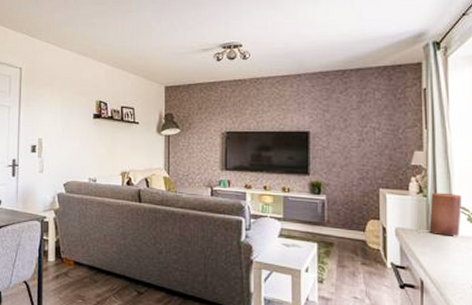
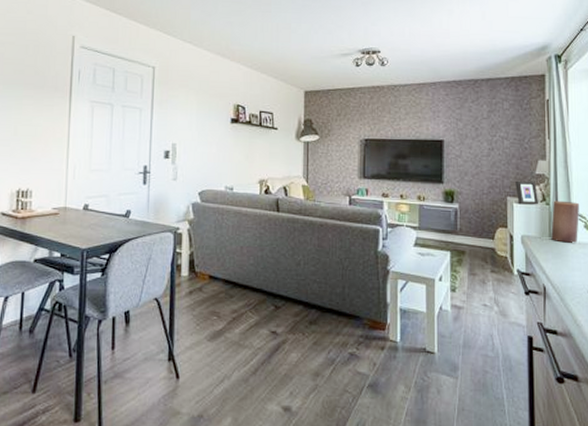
picture frame: none [389,172,416,197] -> present [515,180,539,205]

